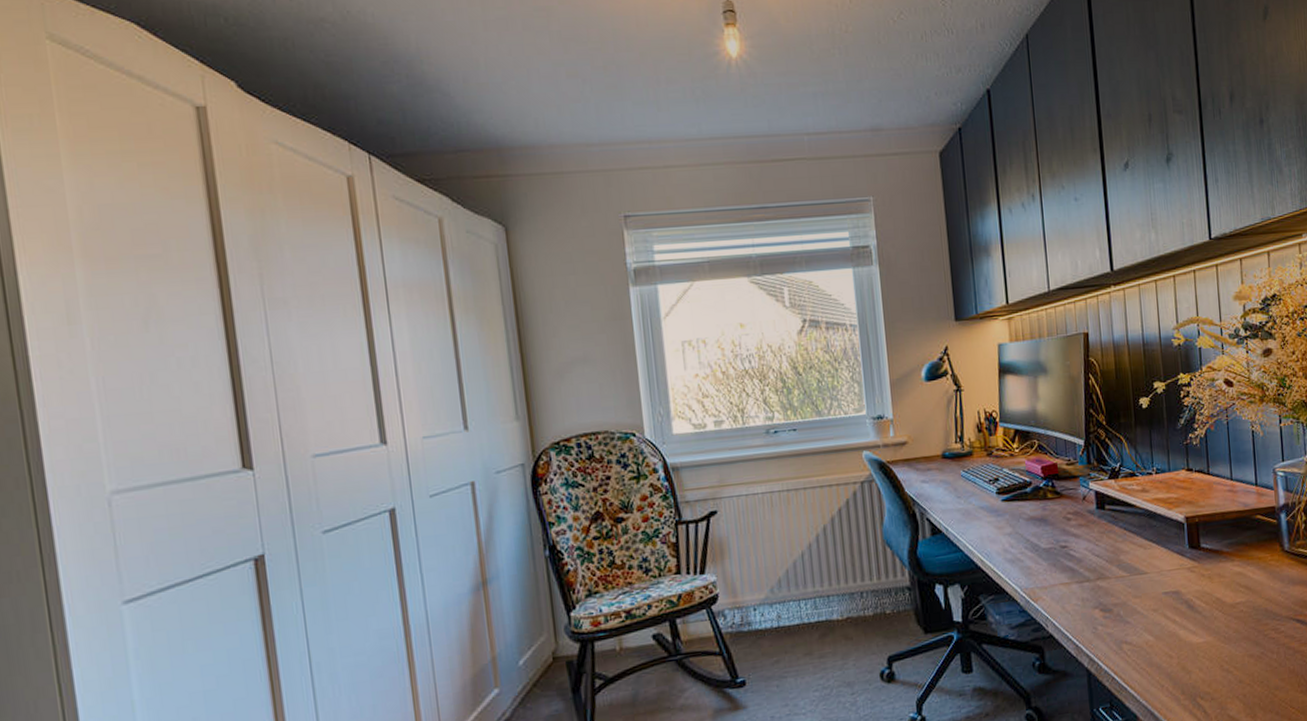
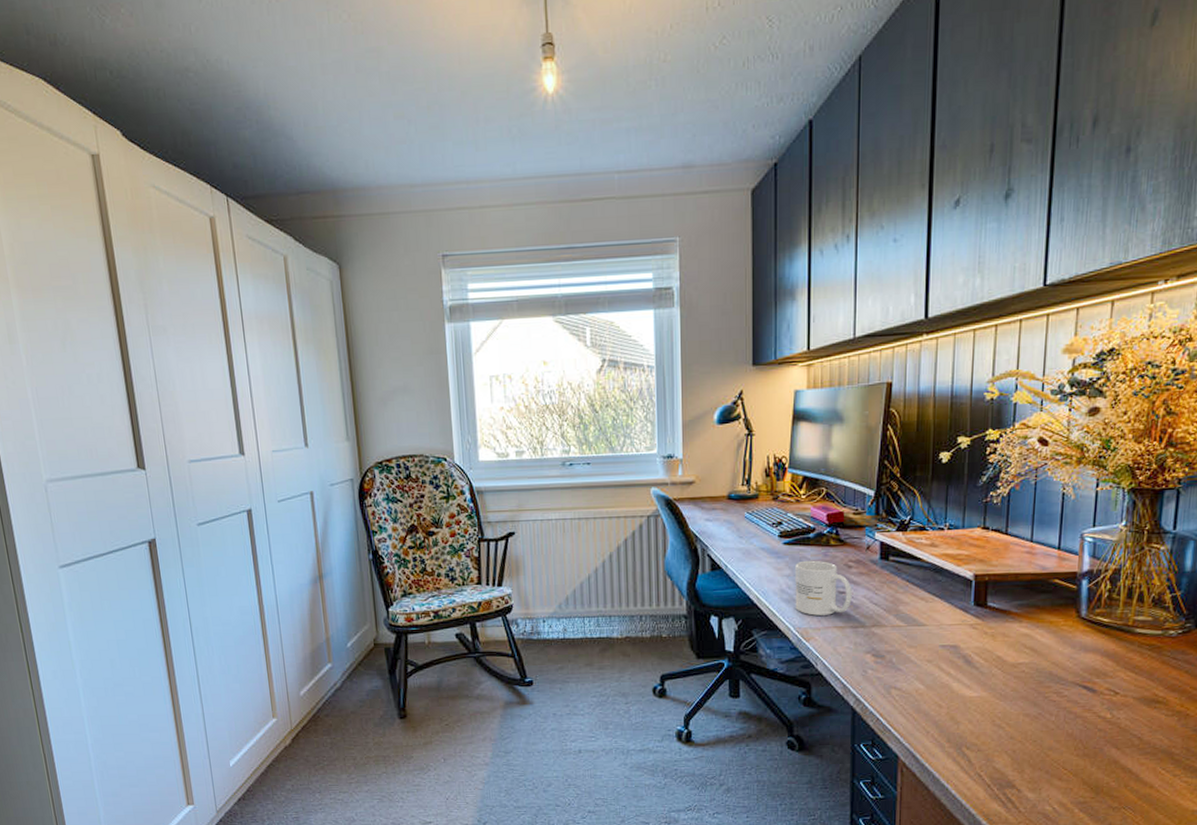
mug: none [1016,515,1075,574] -> present [795,560,852,616]

